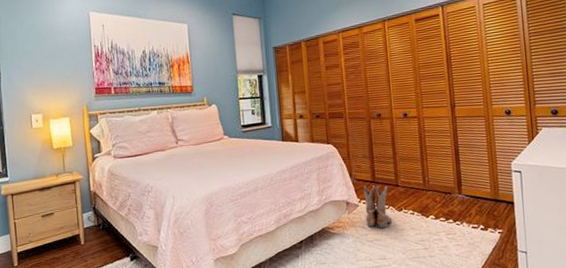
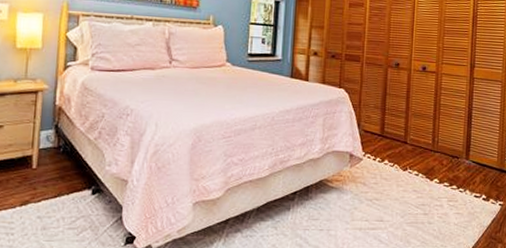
boots: present [363,185,392,228] -> none [368,139,396,187]

